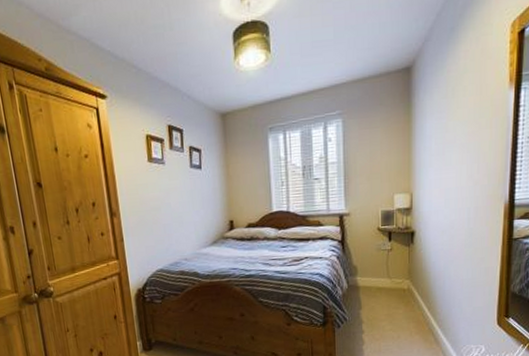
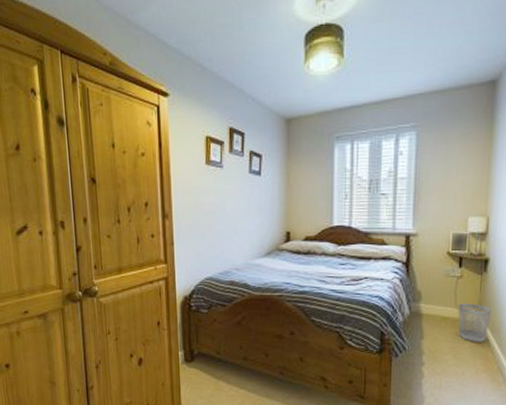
wastebasket: none [391,273,420,308] -> present [458,303,492,342]

